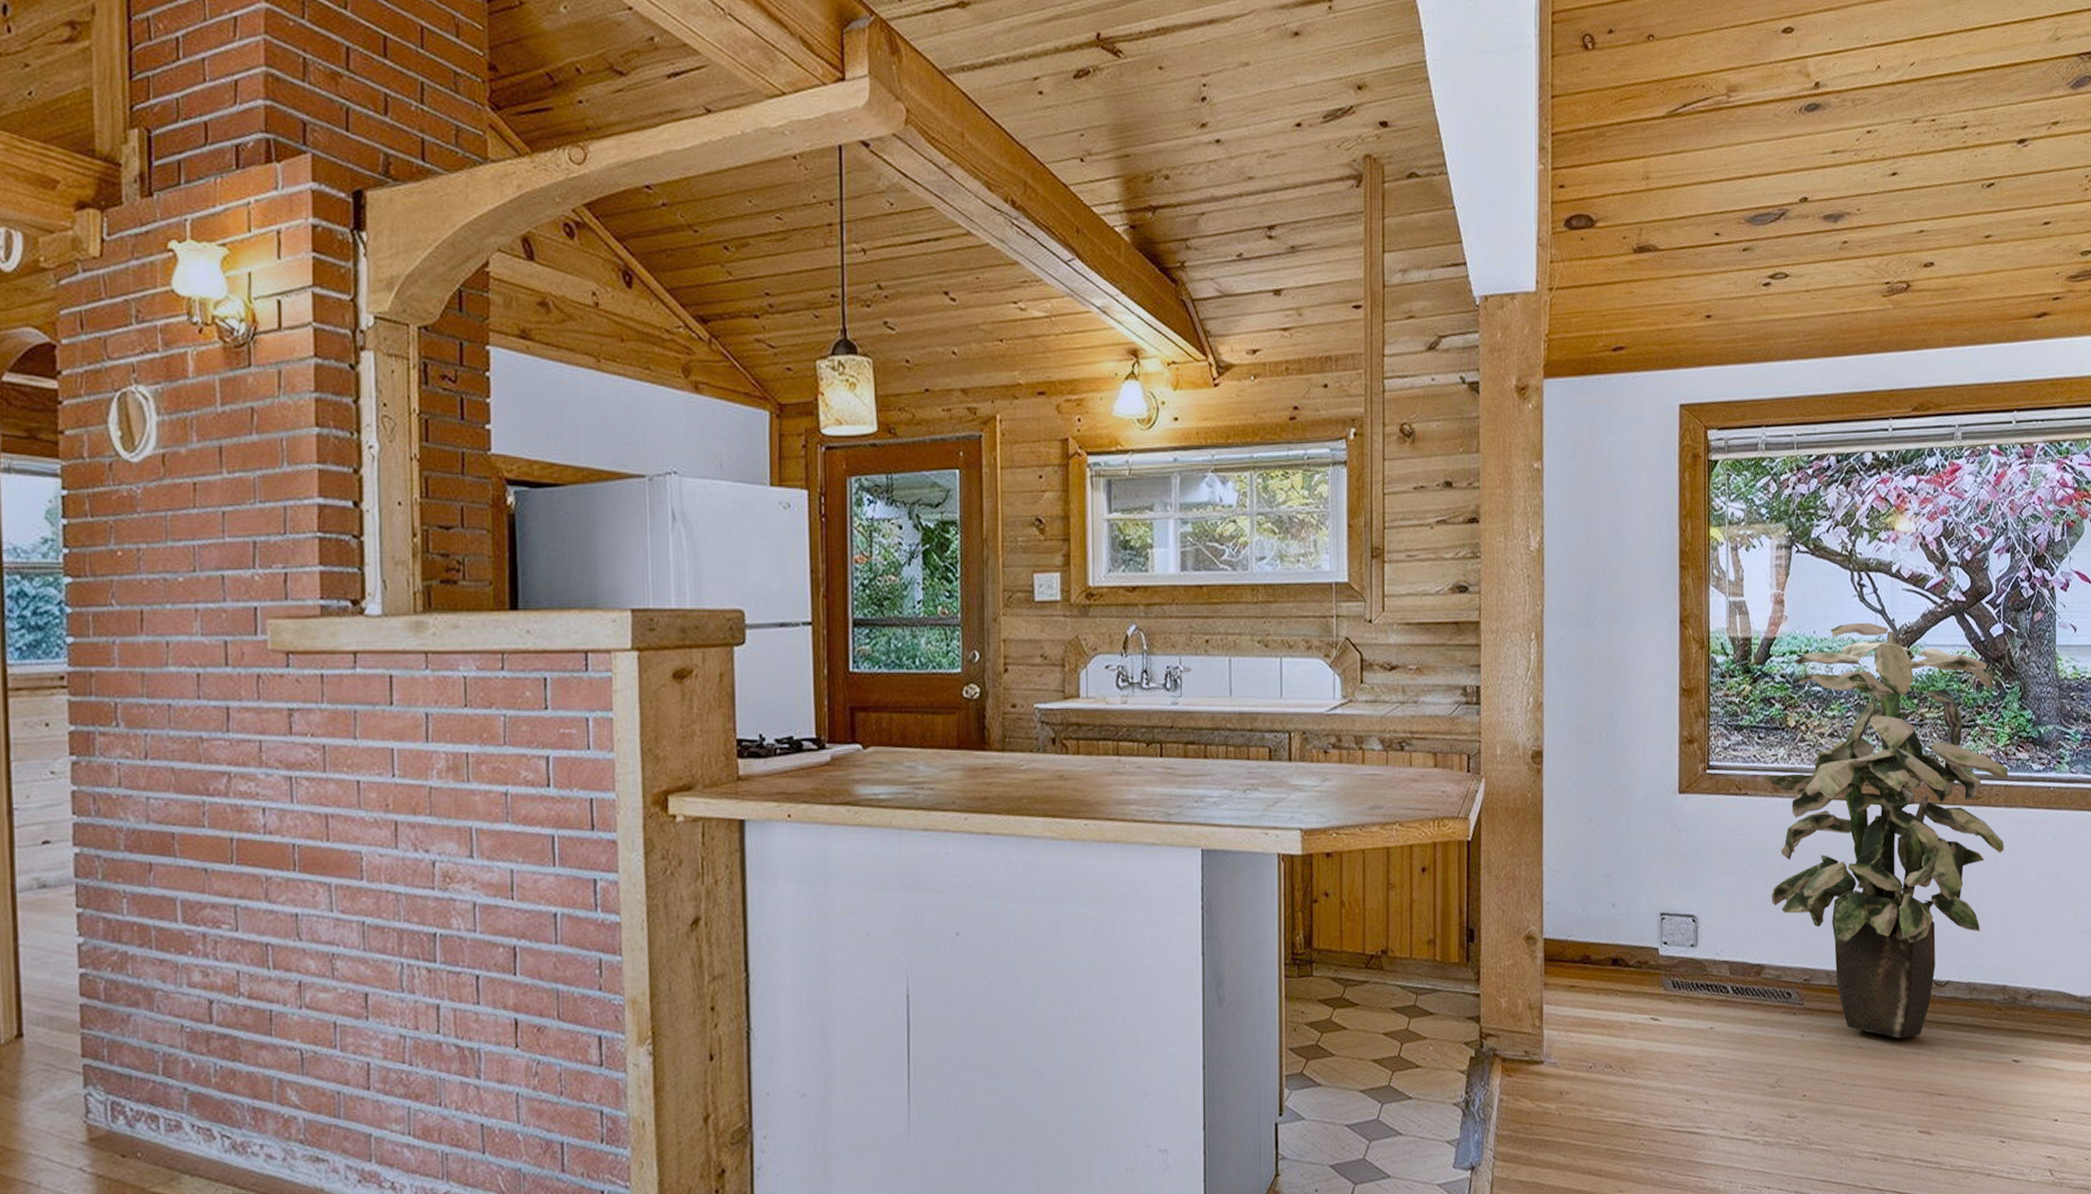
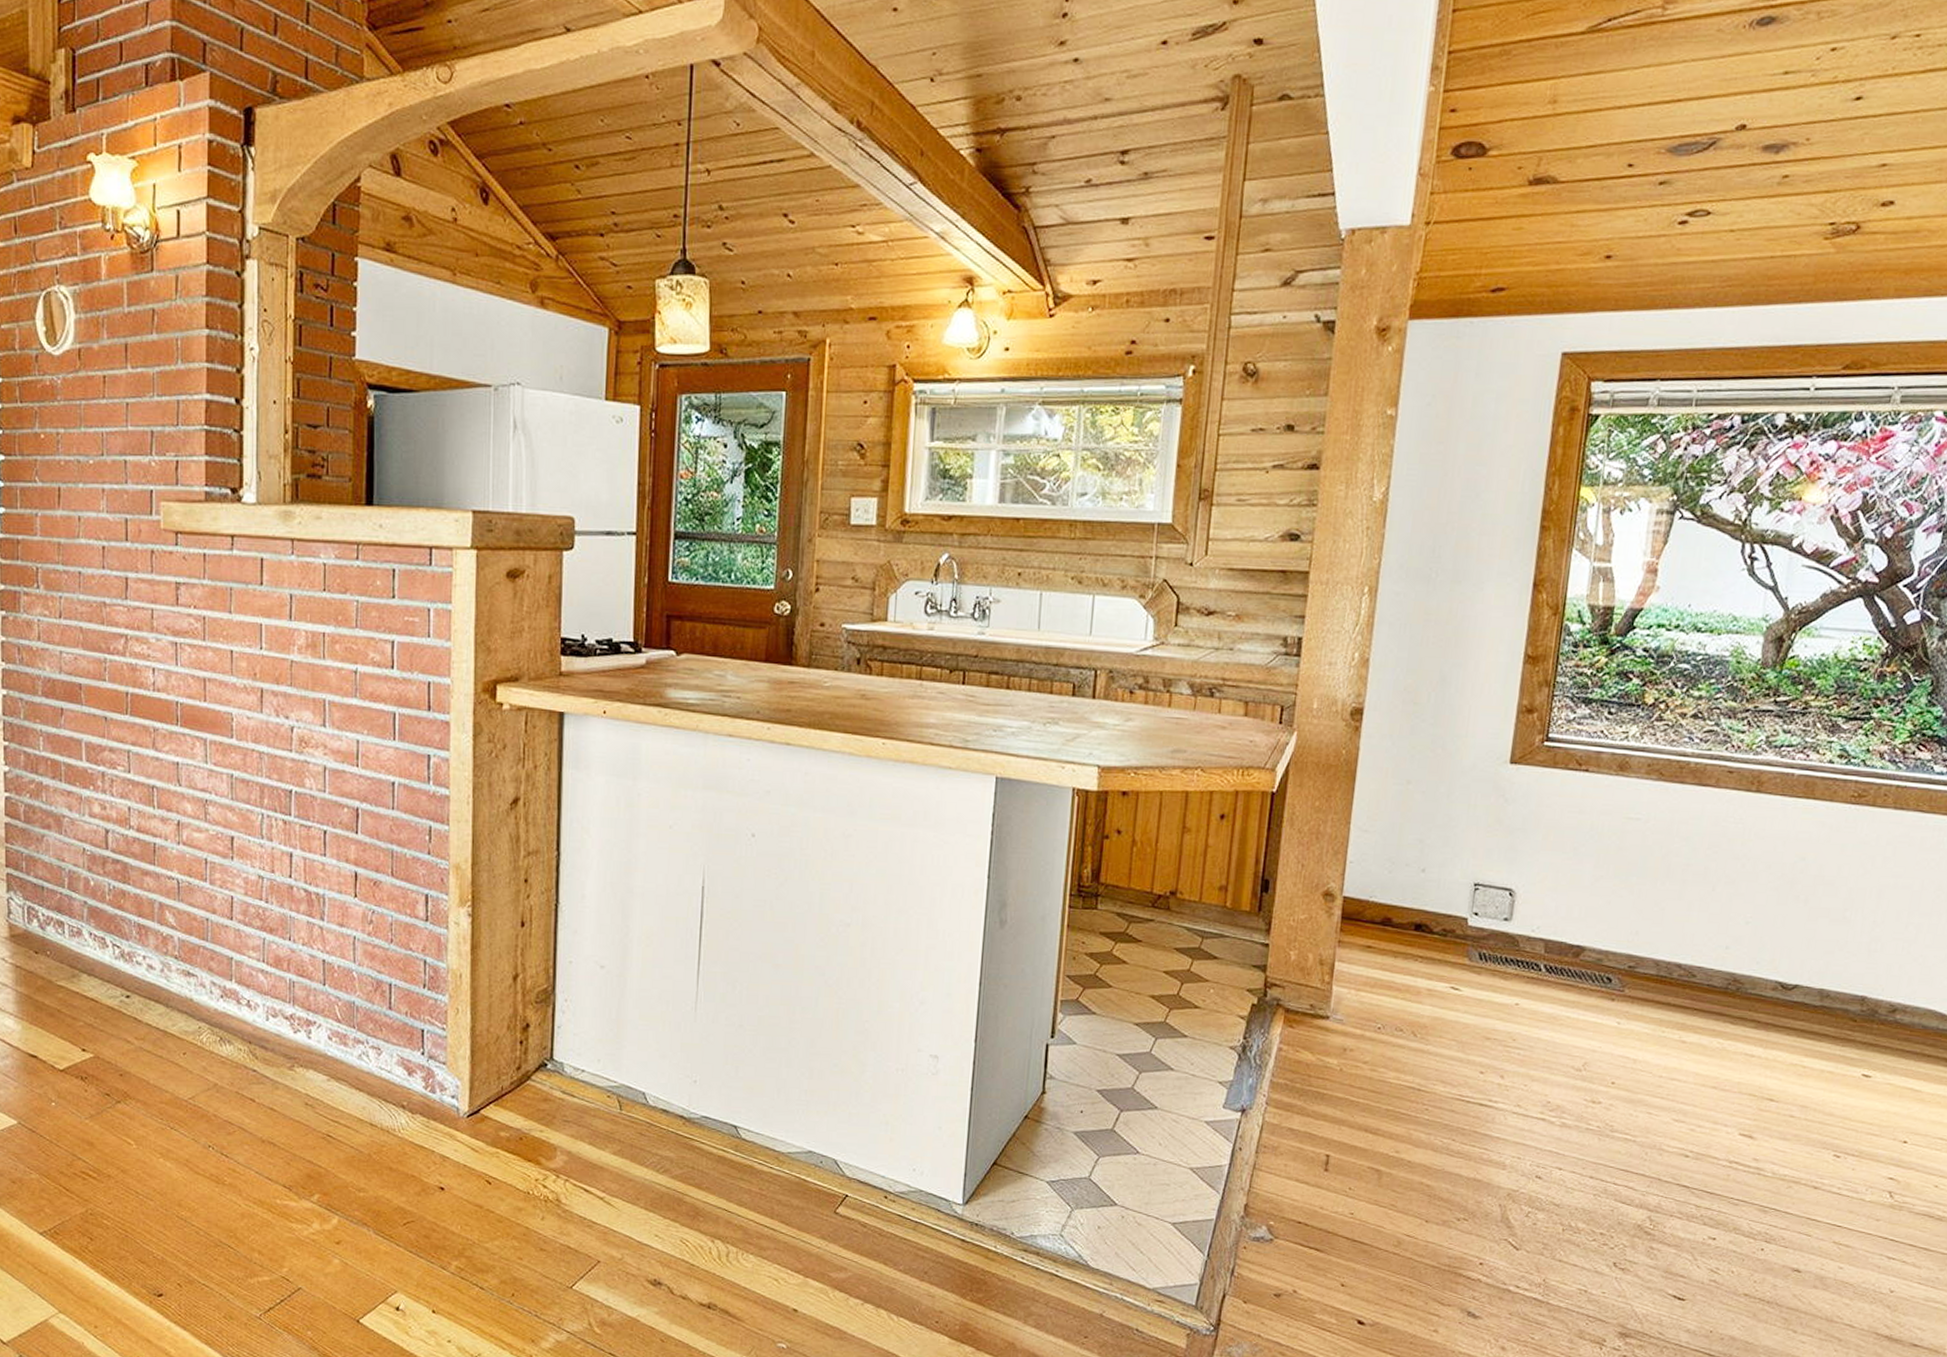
indoor plant: present [1762,622,2008,1039] -> none [1601,598,1903,1038]

